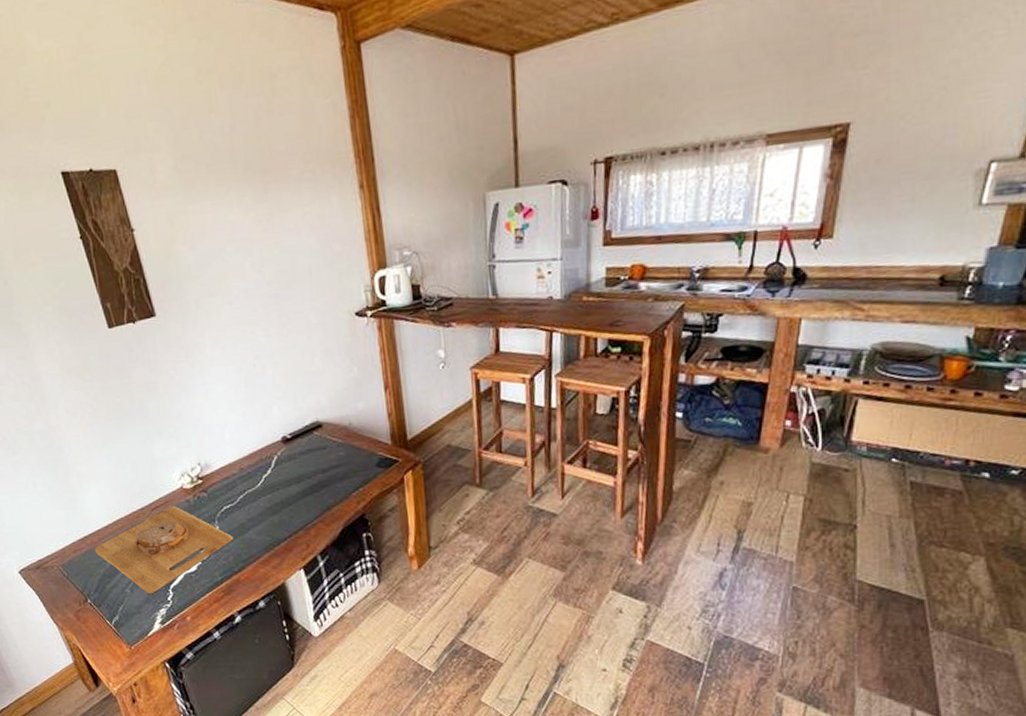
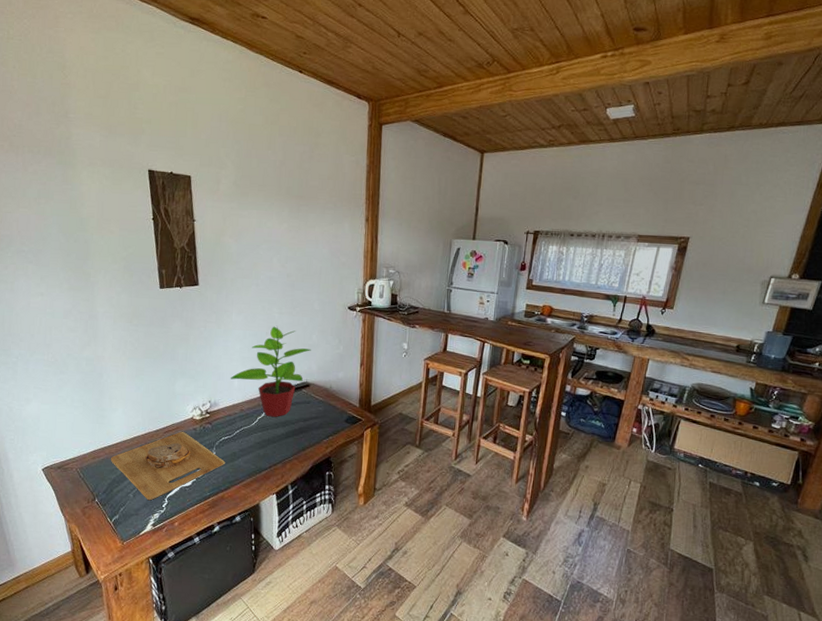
potted plant: none [218,354,316,473] -> present [230,326,311,417]

